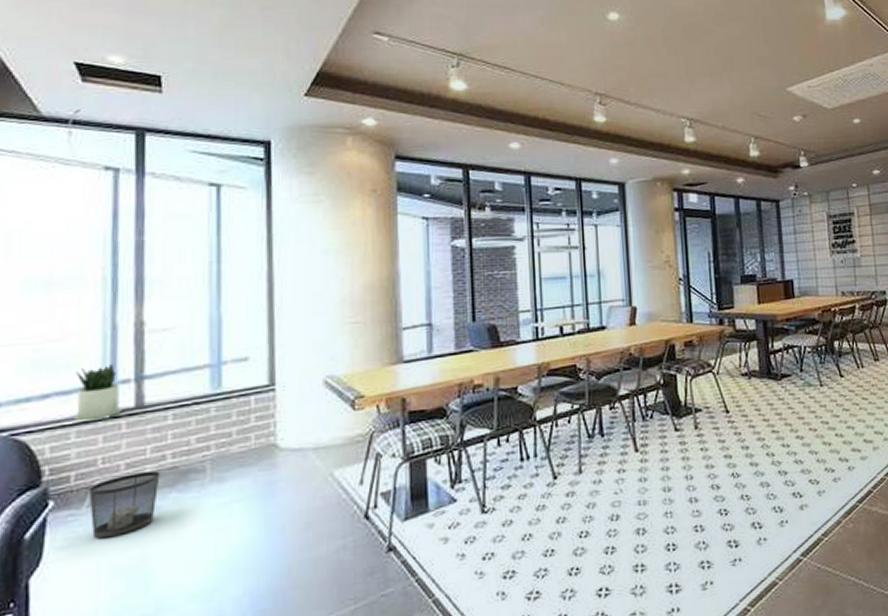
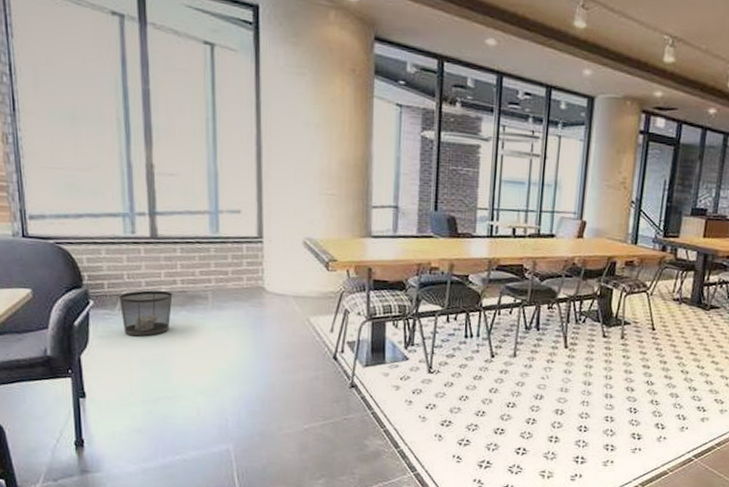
planter: present [72,364,122,422] -> none [102,197,140,243]

